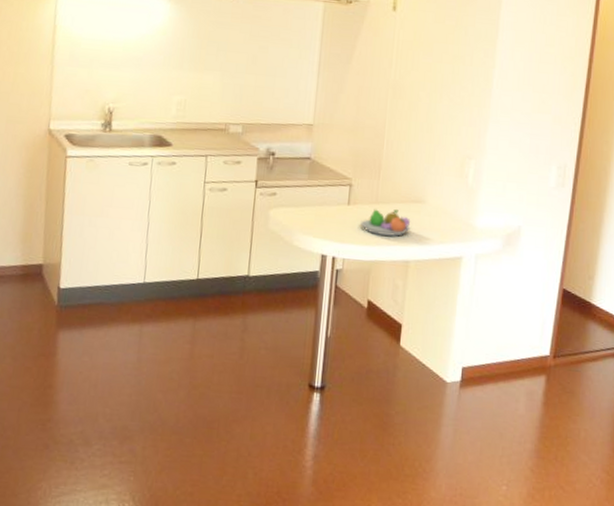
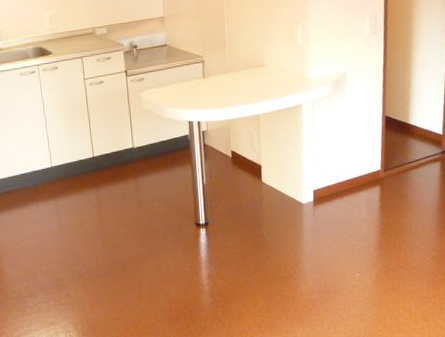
fruit bowl: present [360,209,411,236] -> none [216,75,257,98]

